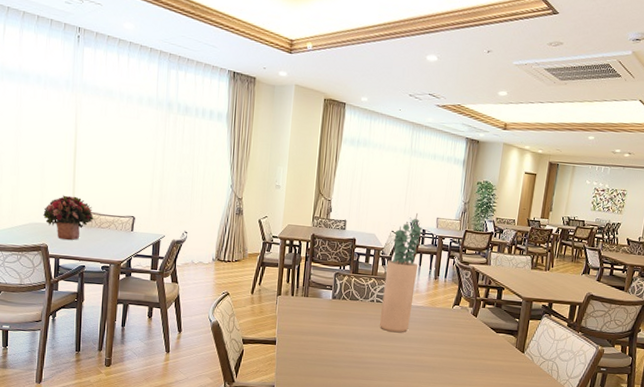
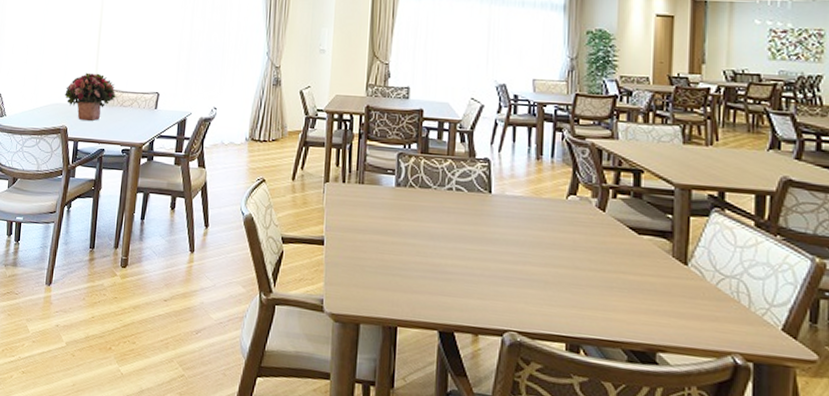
vase: present [380,213,423,333] -> none [463,75,514,233]

